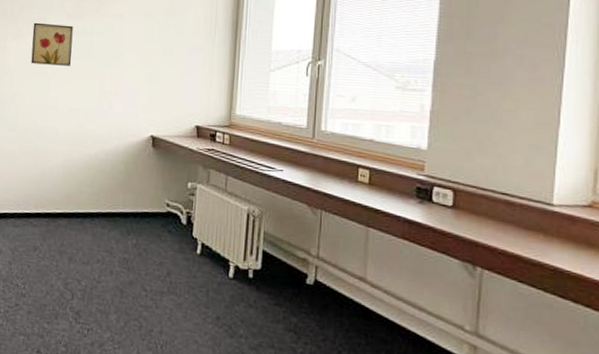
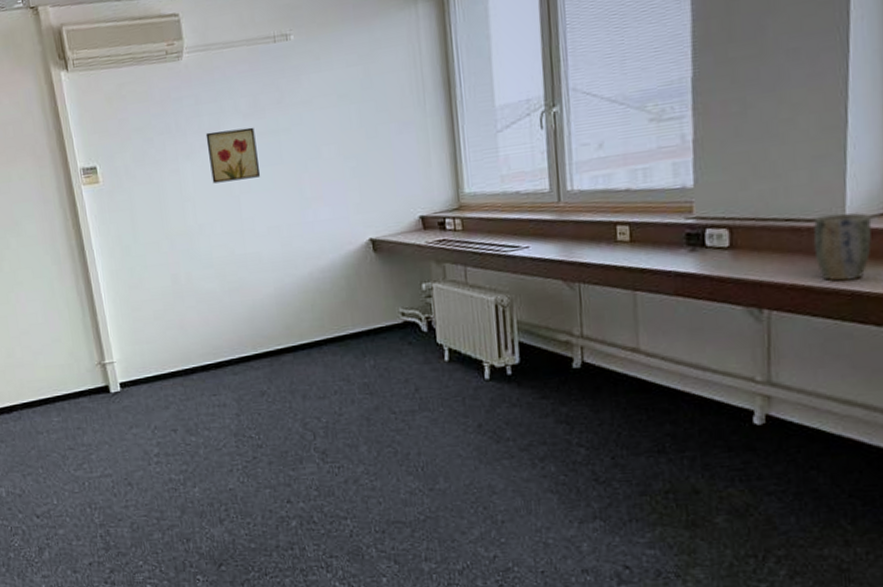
plant pot: none [524,196,575,259] -> present [813,211,872,281]

